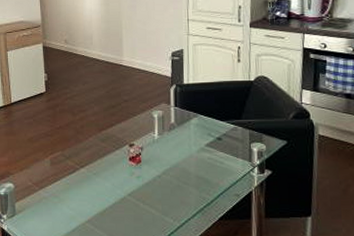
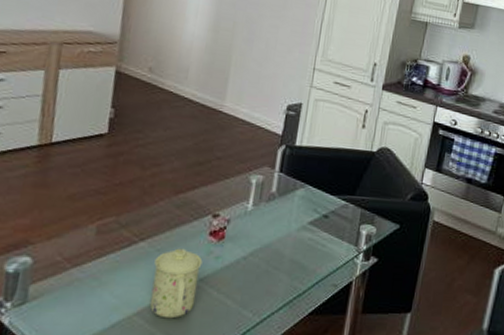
mug: none [94,171,128,225] -> present [149,248,203,319]

